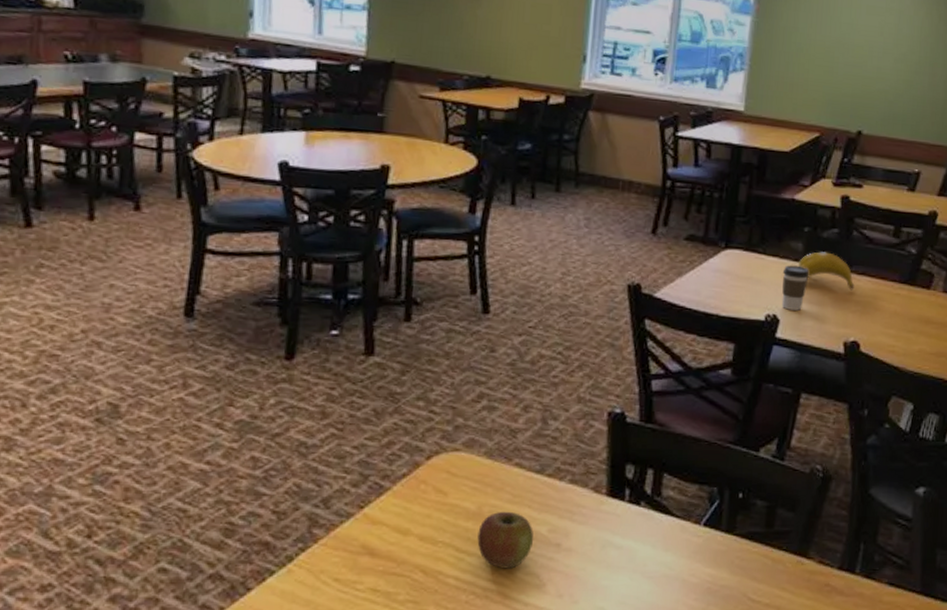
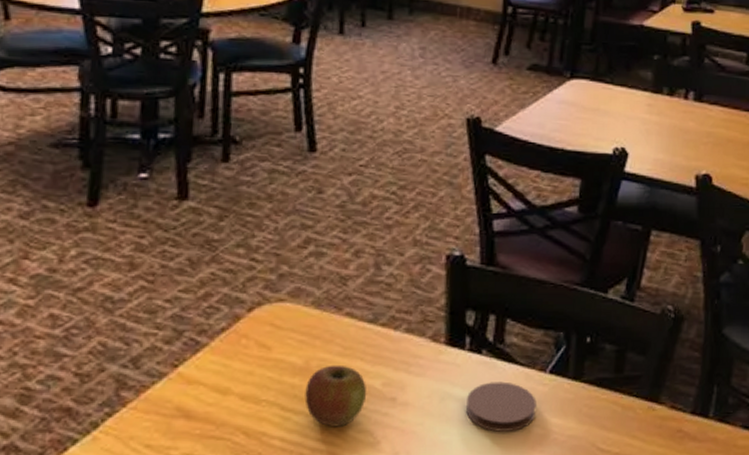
coaster: none [624,532,691,579] -> present [465,381,537,432]
coffee cup: present [781,265,809,311] -> none [630,95,659,143]
banana: present [799,252,855,291] -> none [648,81,706,121]

